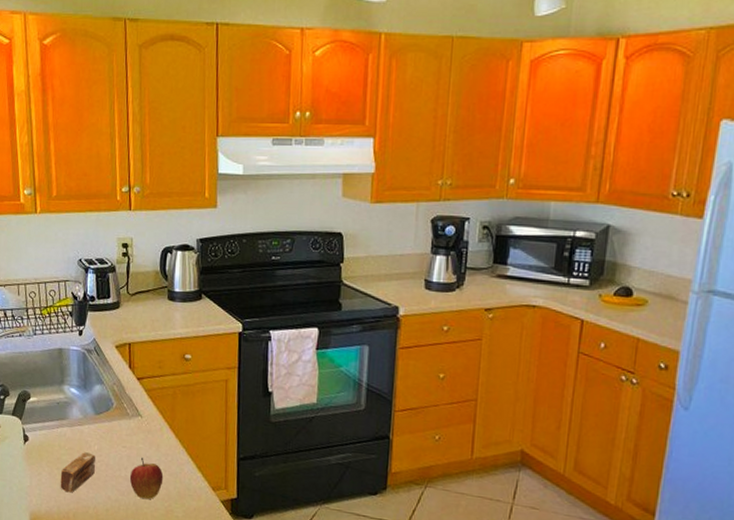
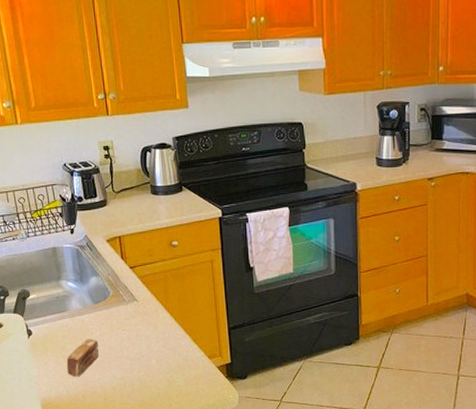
fruit: present [129,457,164,499] -> none [131,337,163,373]

